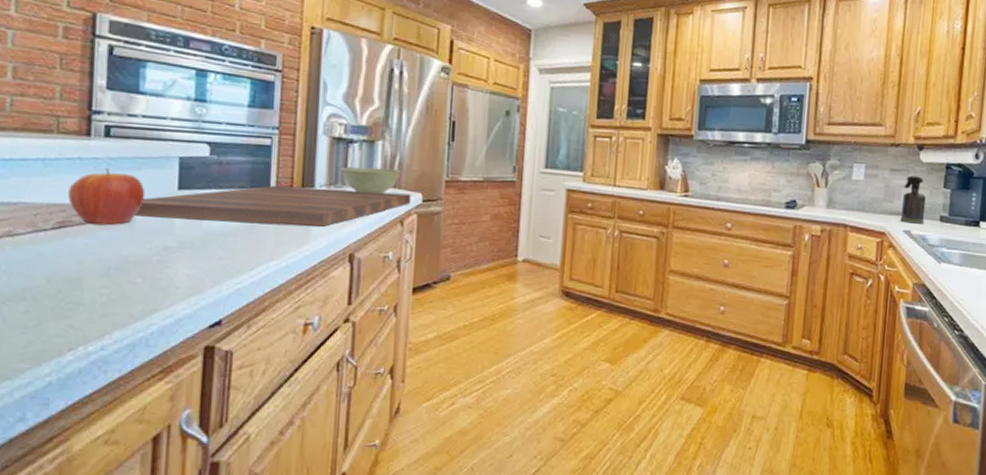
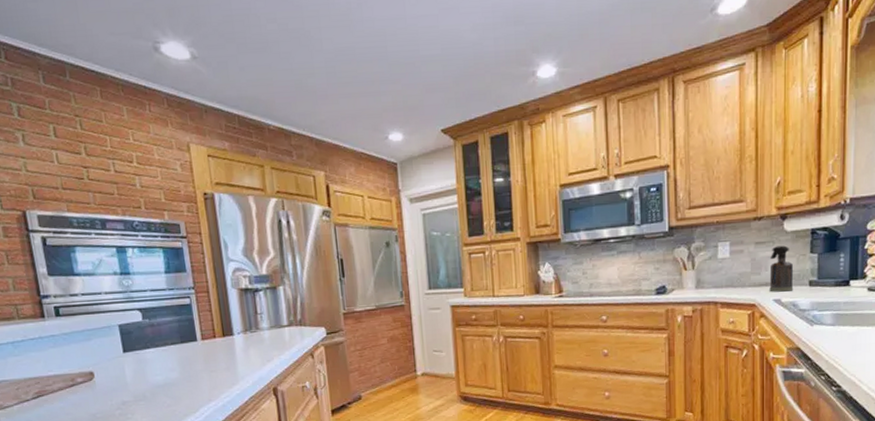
fruit: present [68,167,145,226] -> none [37,342,99,392]
cutting board: present [135,186,411,227] -> none [93,330,317,379]
bowl: present [340,167,401,194] -> none [252,309,304,334]

